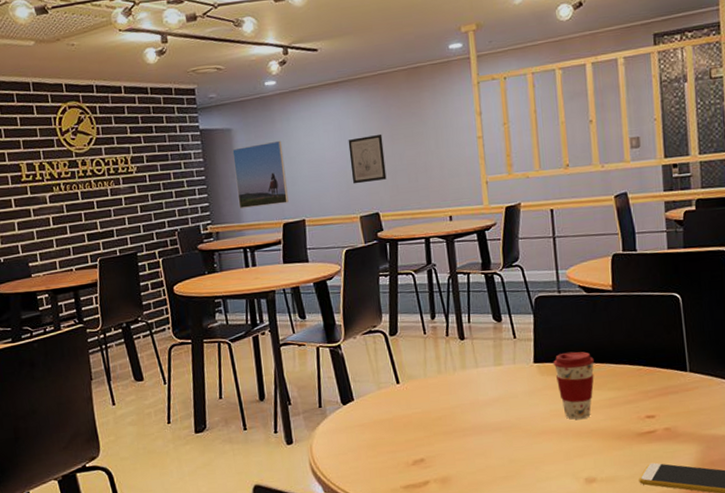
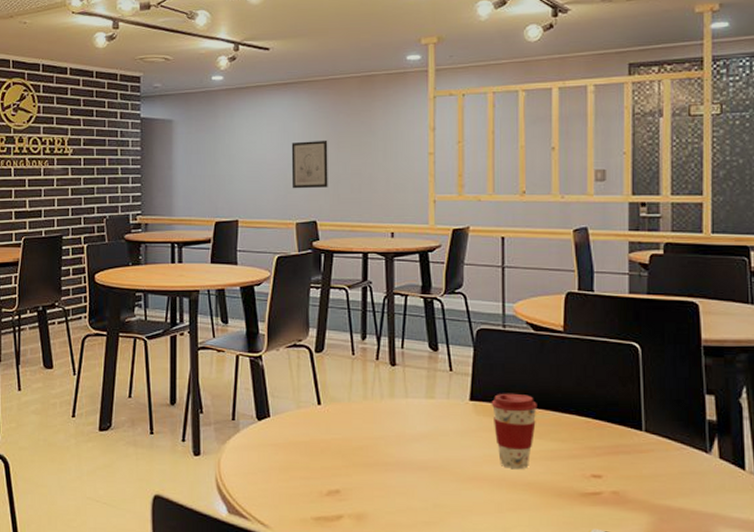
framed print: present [232,140,289,208] -> none [171,136,223,202]

